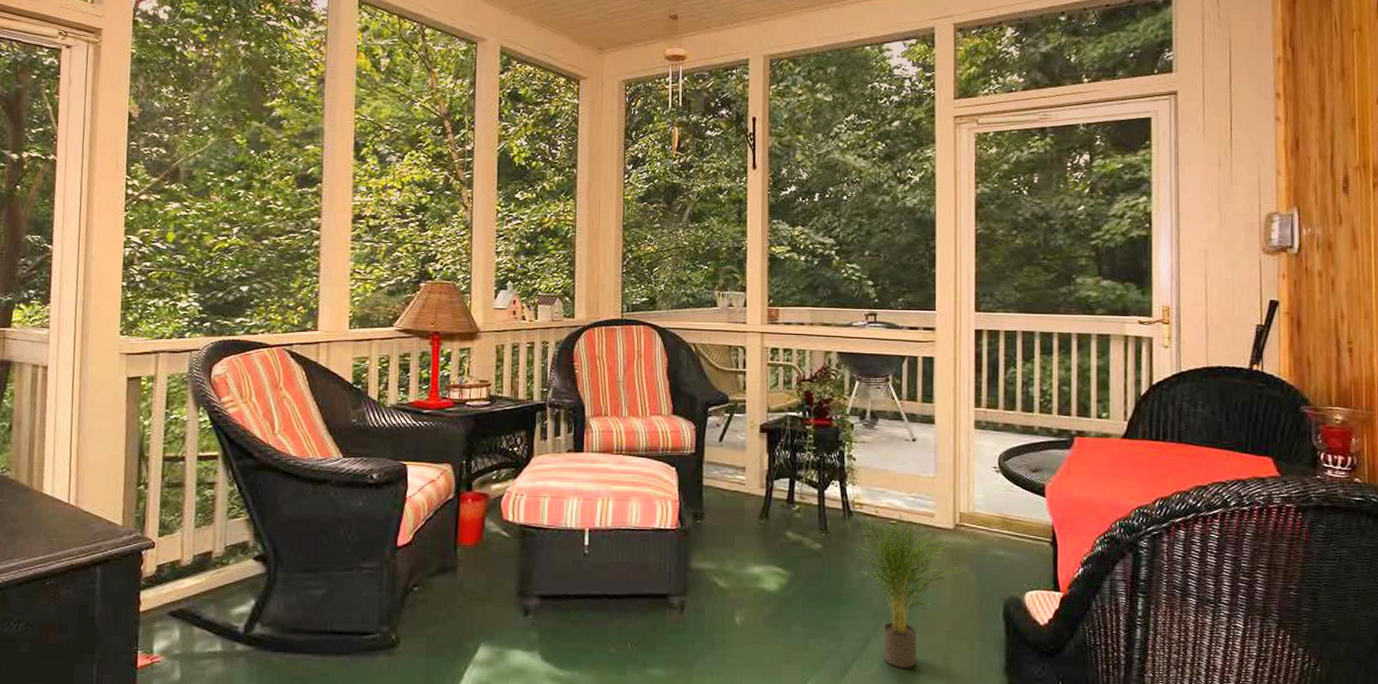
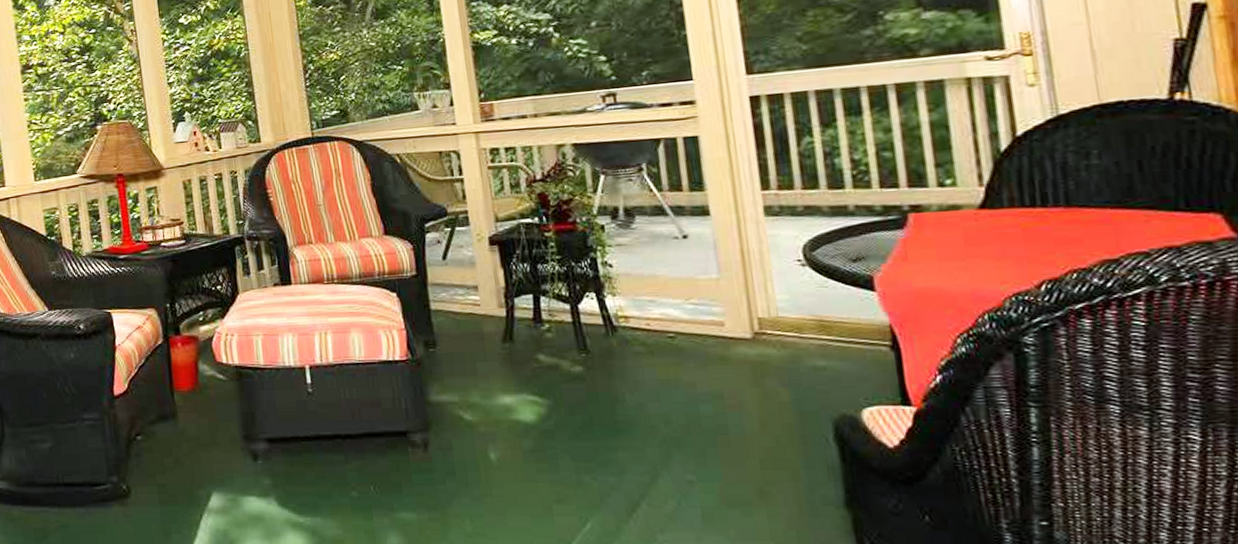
potted plant: present [853,507,967,668] -> none [623,320,777,504]

